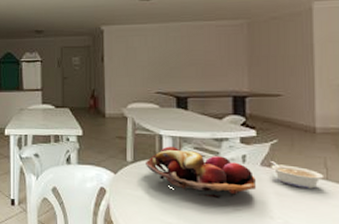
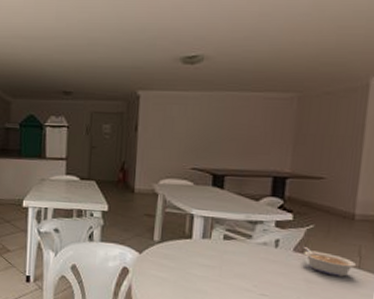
fruit basket: present [146,146,256,198] -> none [173,227,287,283]

